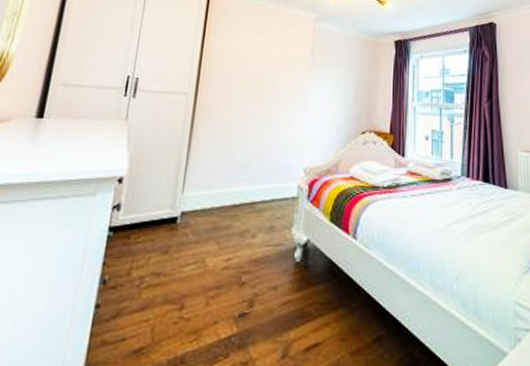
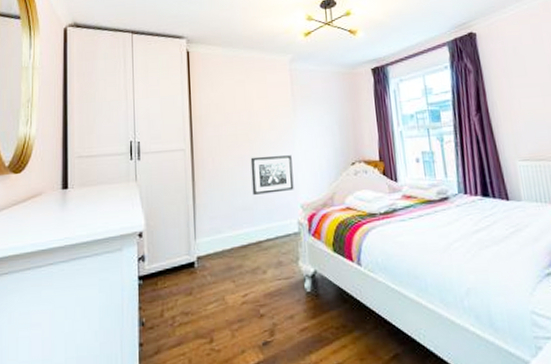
wall art: none [254,112,302,153] -> present [250,155,294,195]

